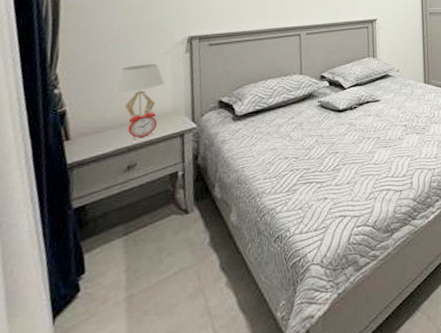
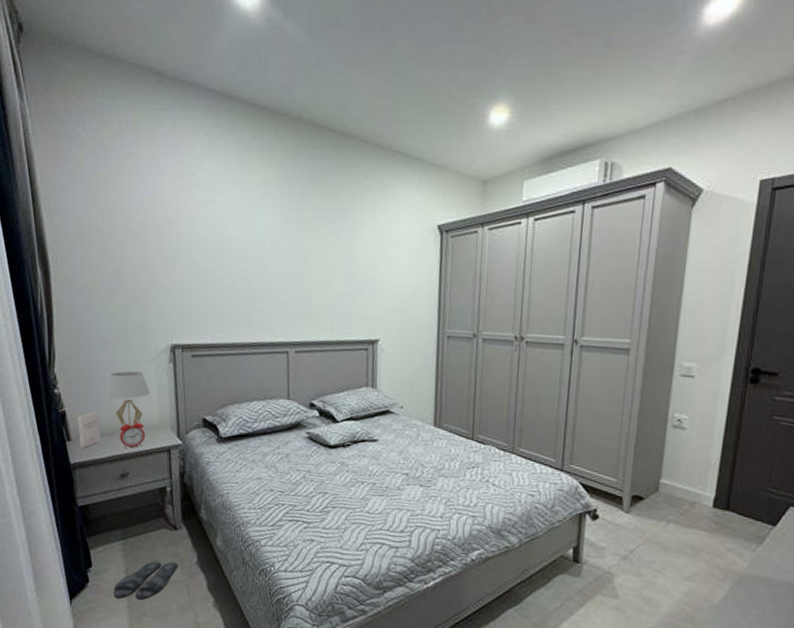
book: none [79,106,106,147] -> present [78,411,101,449]
slippers: none [109,247,188,303] -> present [113,561,178,600]

